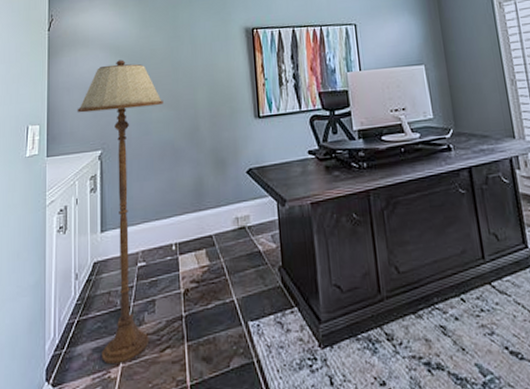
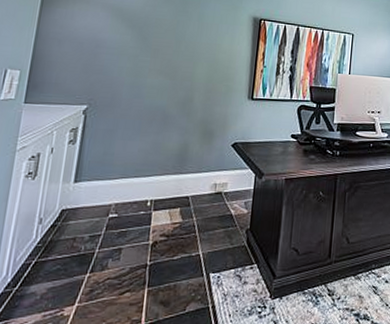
floor lamp: present [77,59,164,365] -> none [56,22,161,304]

